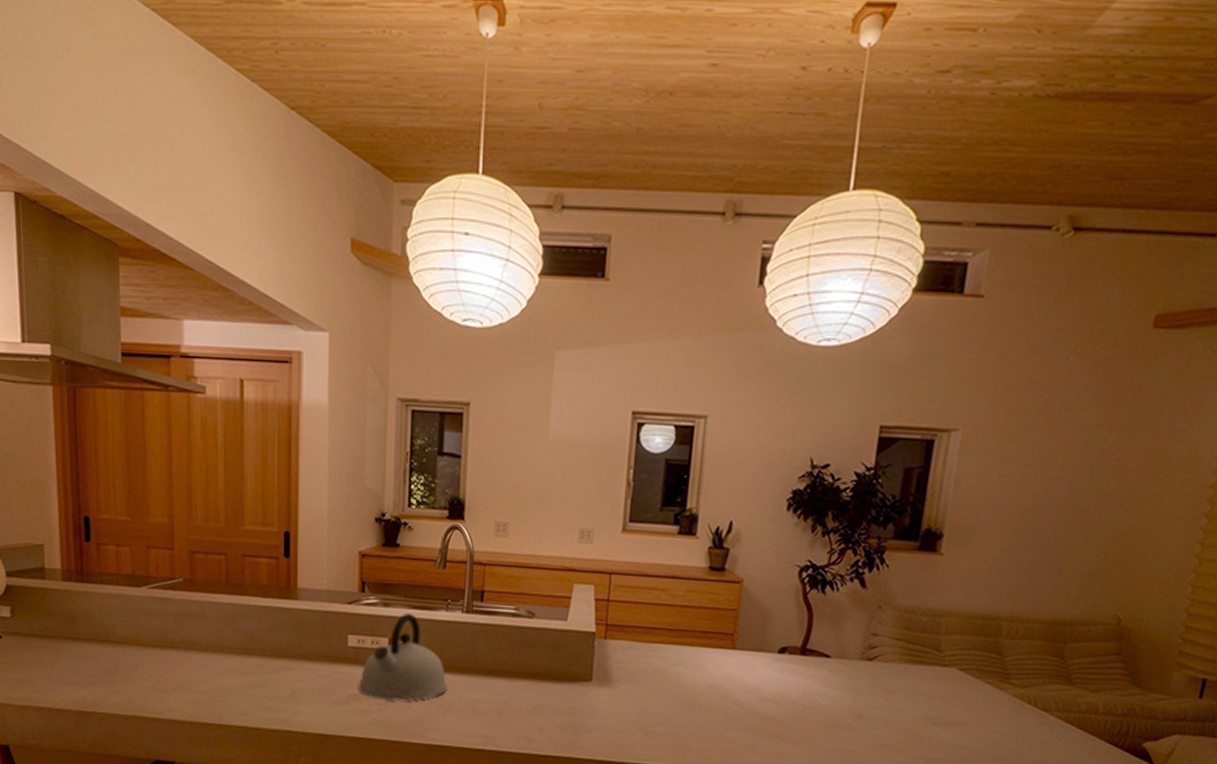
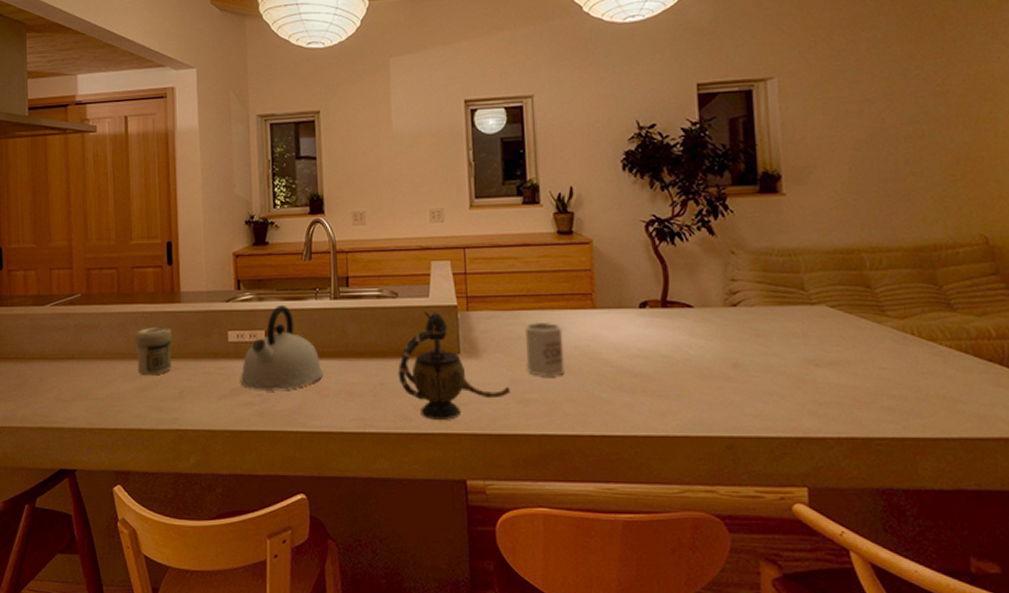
jar: none [244,622,286,674] -> present [135,326,172,376]
teapot: none [525,634,637,745] -> present [398,311,510,420]
mug: none [657,656,699,712] -> present [525,322,565,377]

